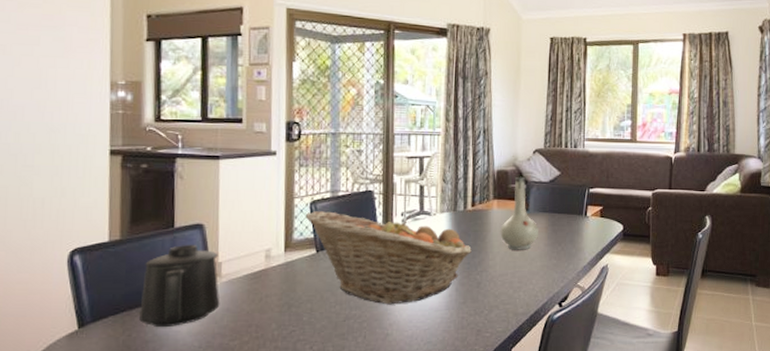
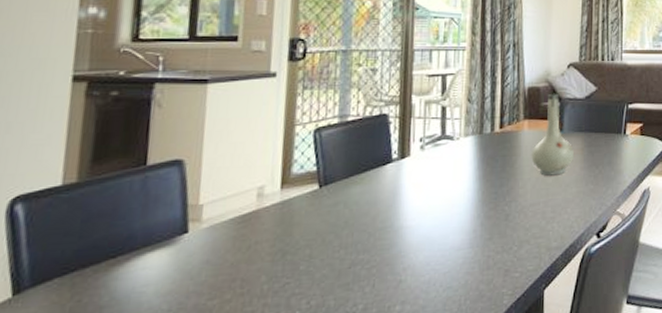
mug: present [139,244,220,328] -> none [93,184,200,289]
fruit basket: present [305,211,472,305] -> none [307,139,499,246]

